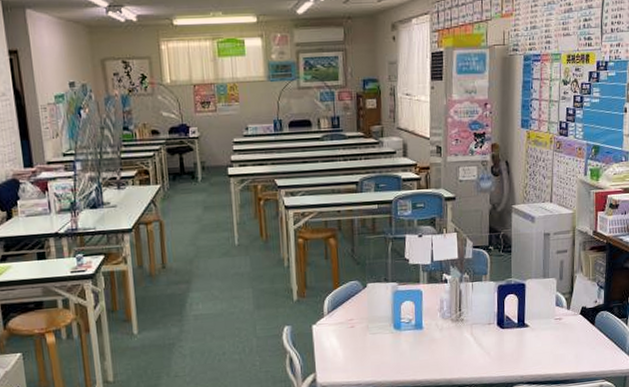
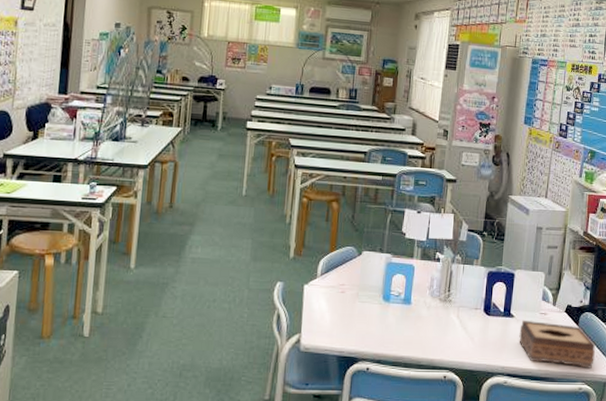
tissue box: none [535,326,613,367] -> present [519,320,595,369]

